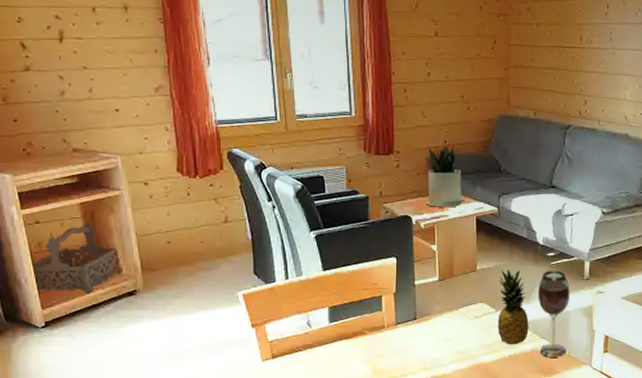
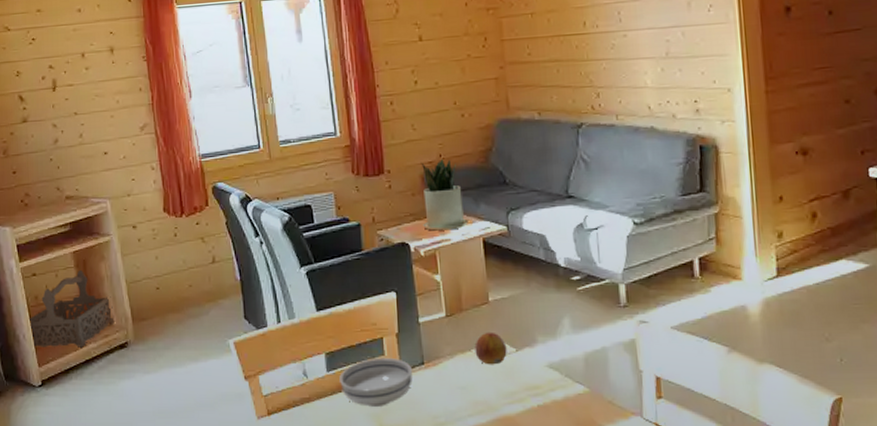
bowl: none [340,312,406,353] -> present [339,357,413,407]
fruit: none [461,295,488,322] -> present [474,332,507,365]
fruit: present [497,270,529,345] -> none [516,299,559,392]
wineglass: present [537,270,570,357] -> none [564,297,609,407]

